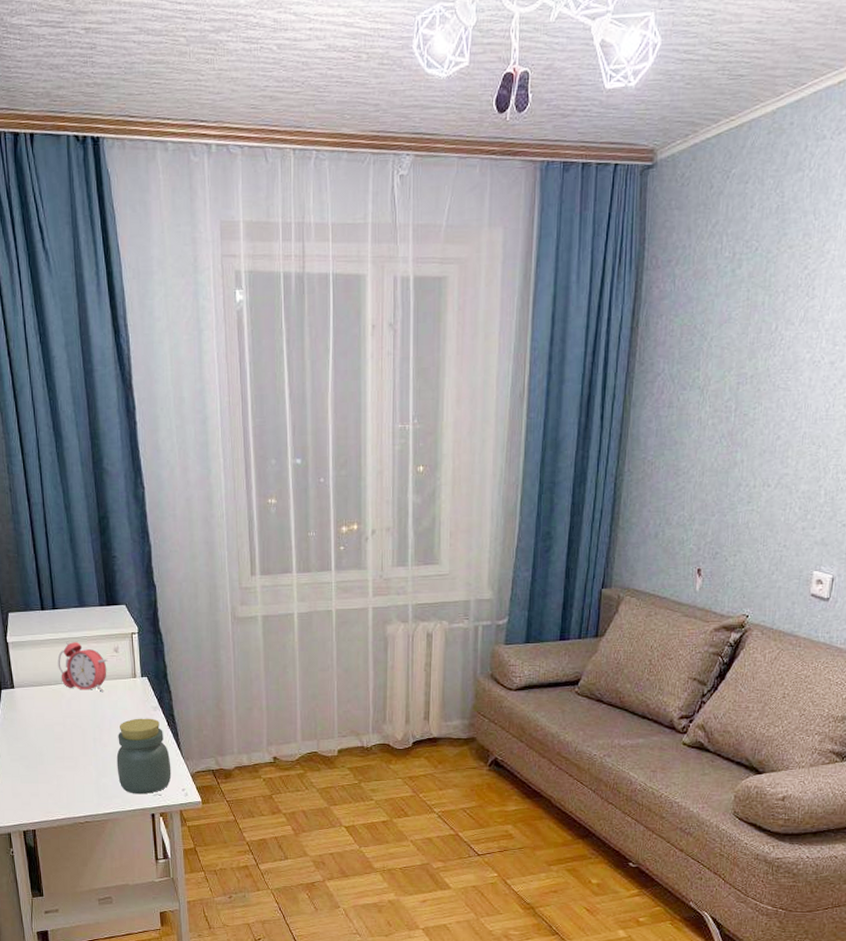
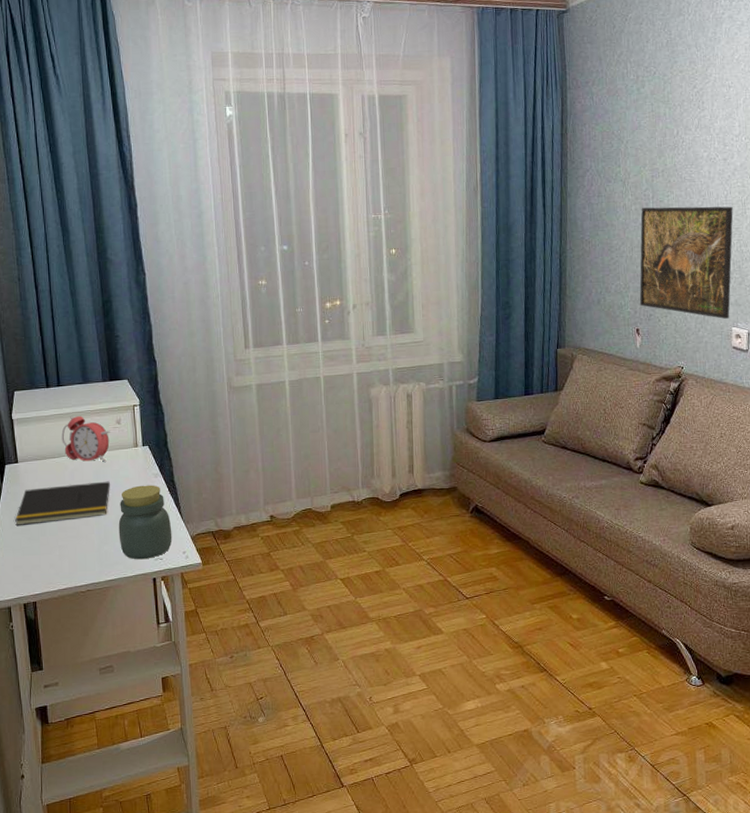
notepad: none [13,712,108,753] -> present [15,481,110,525]
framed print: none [704,422,834,561] -> present [639,206,733,319]

